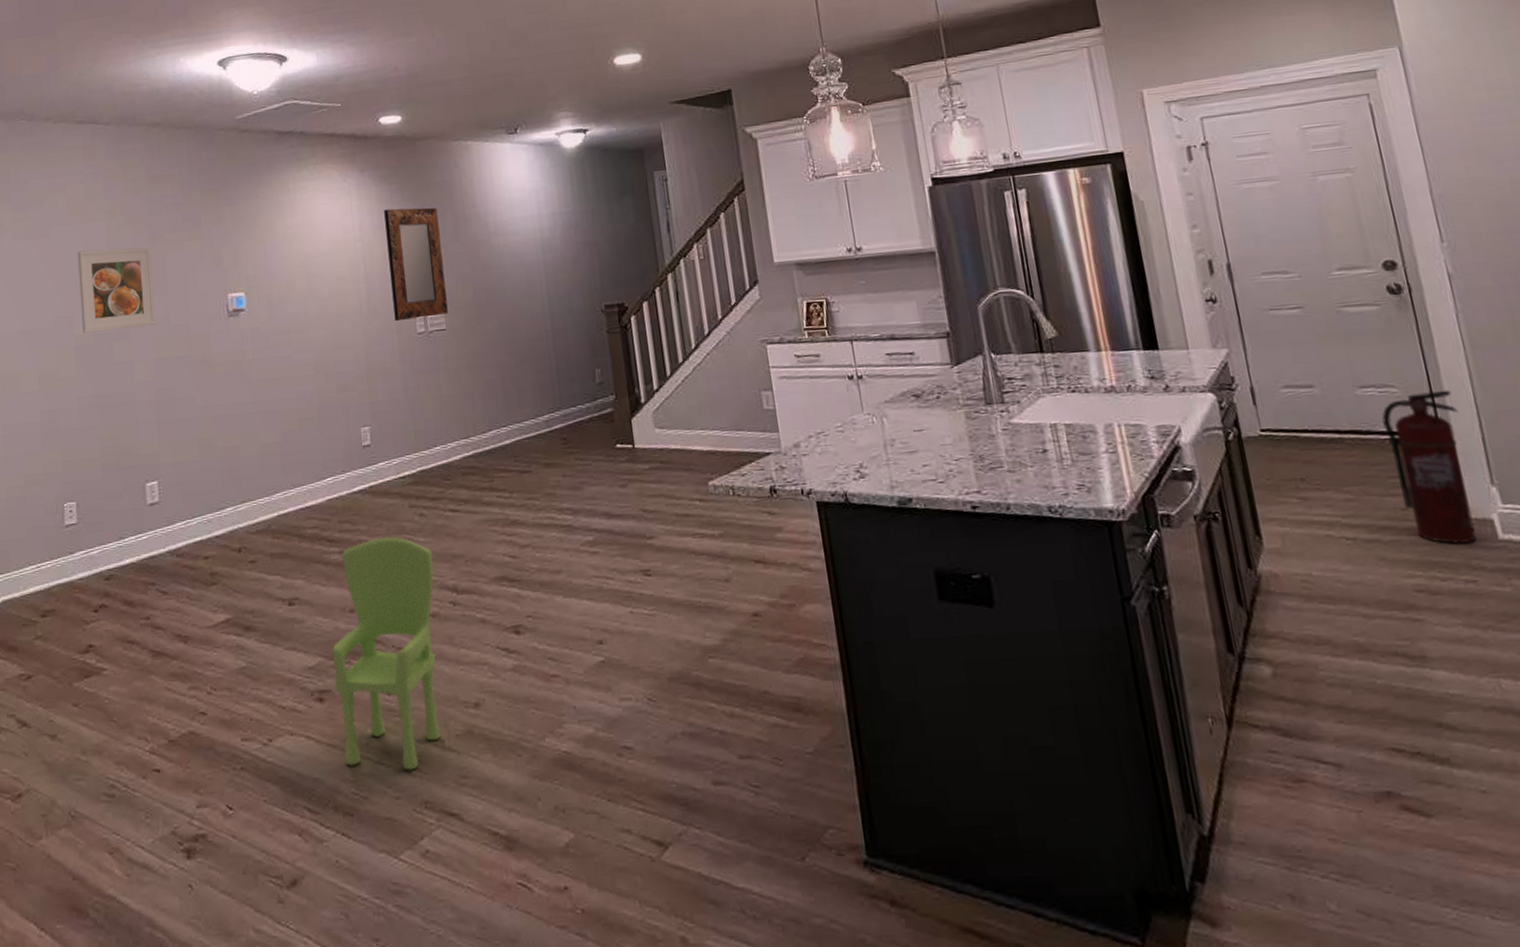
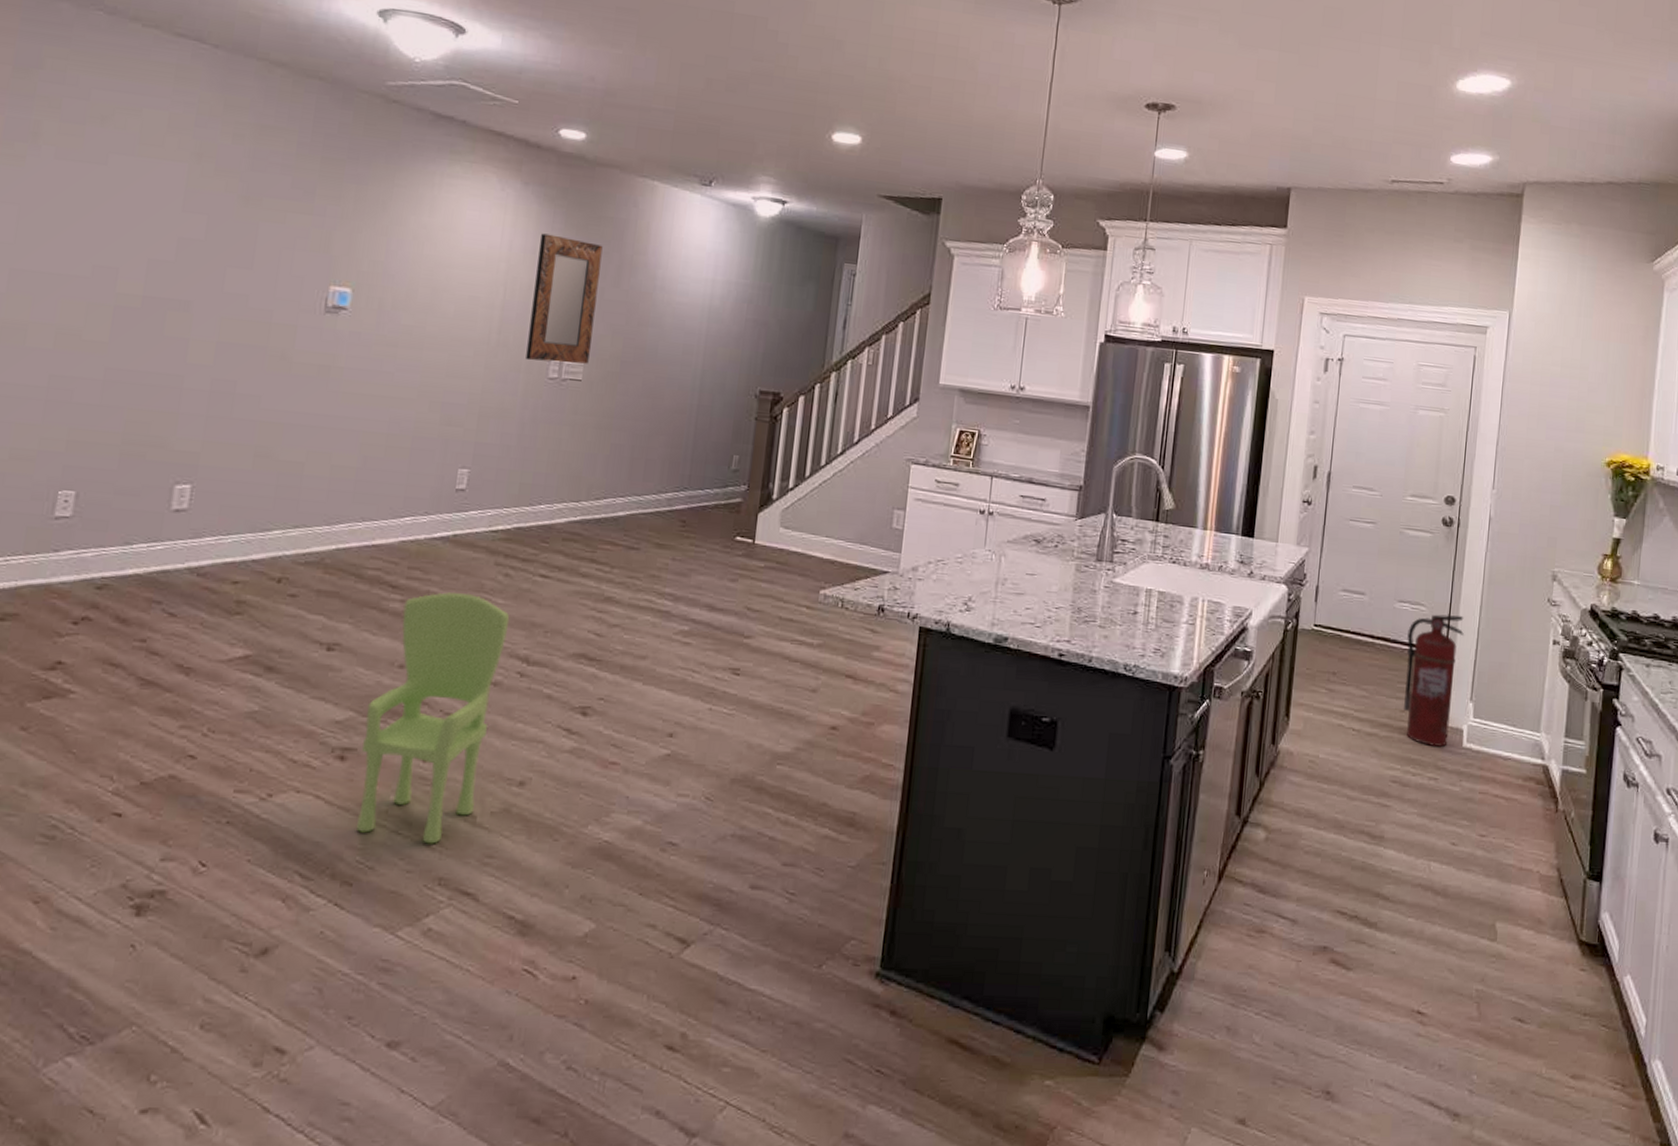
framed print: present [78,247,157,333] -> none [128,192,242,302]

